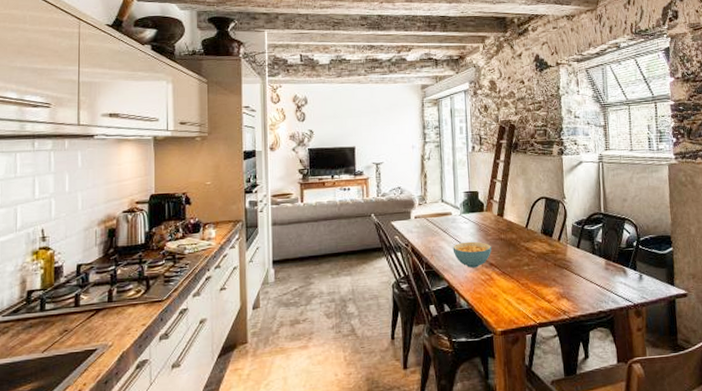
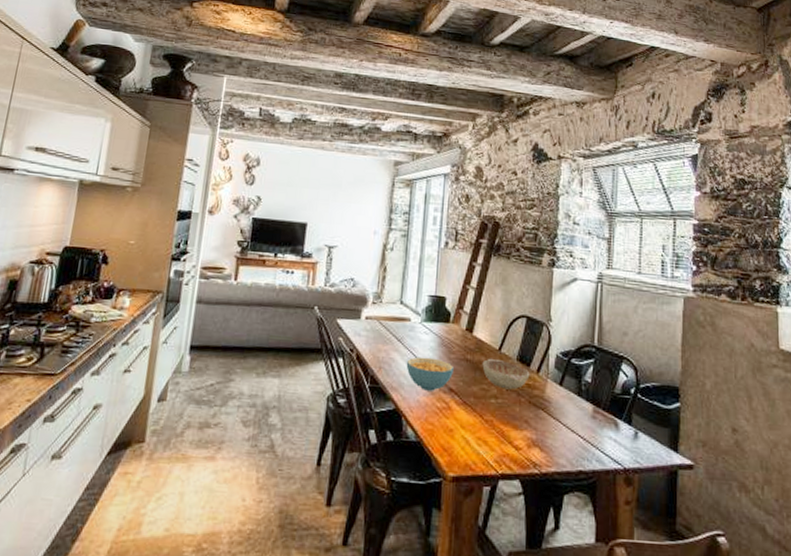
decorative bowl: none [514,234,553,258] -> present [482,358,530,390]

